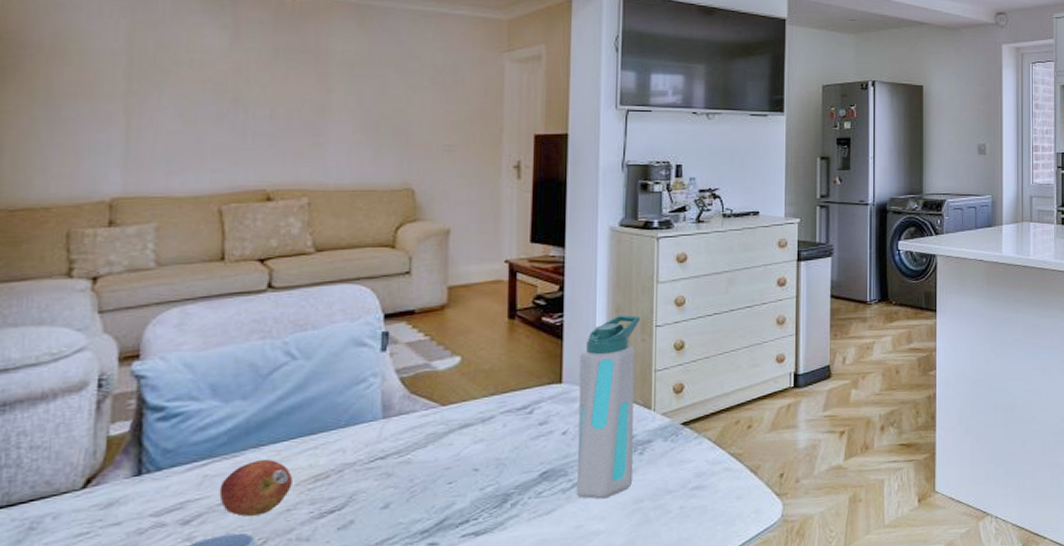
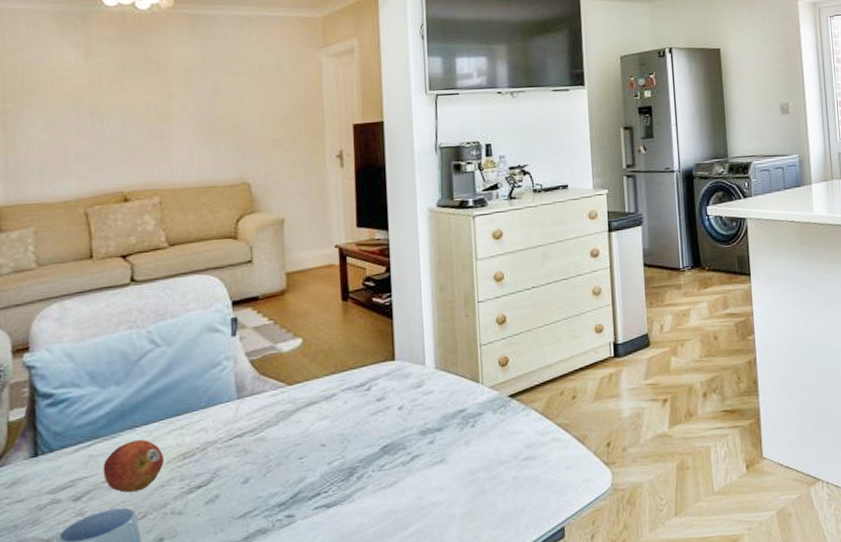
water bottle: present [576,315,641,500] -> none [410,292,467,471]

